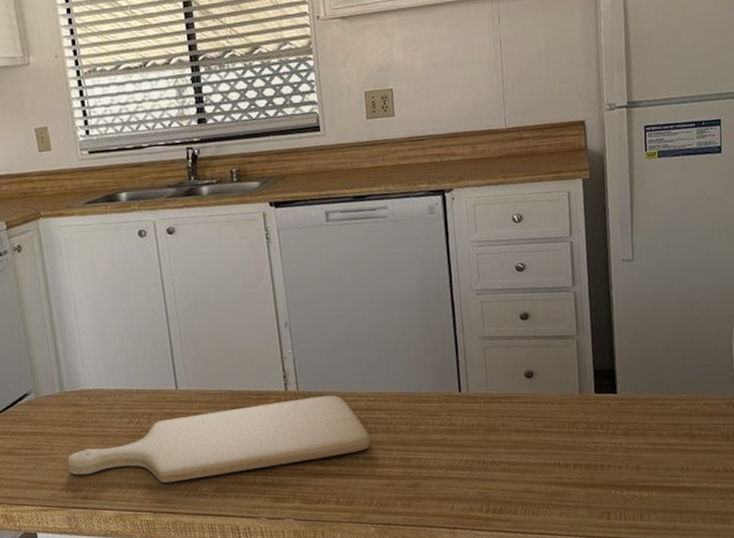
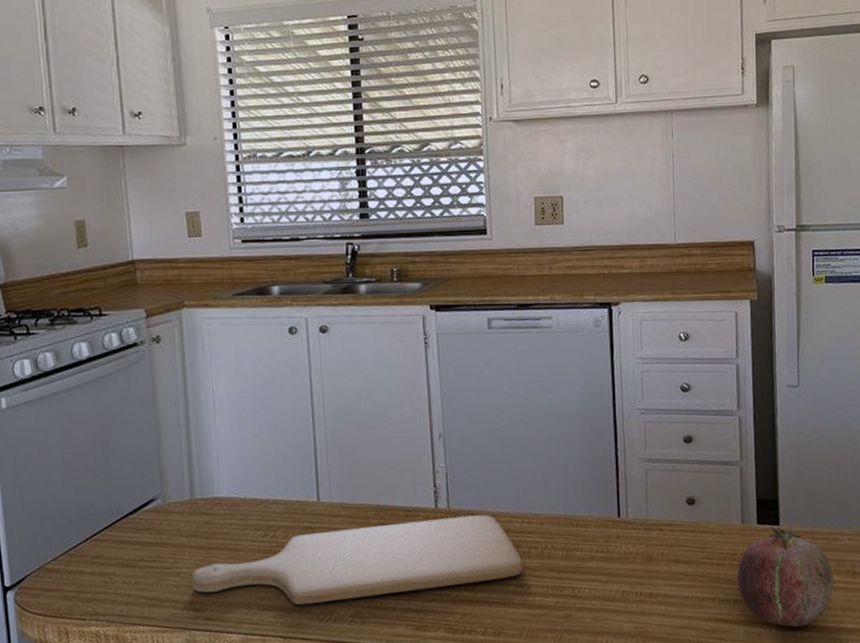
fruit: none [576,394,672,488] -> present [737,525,834,628]

